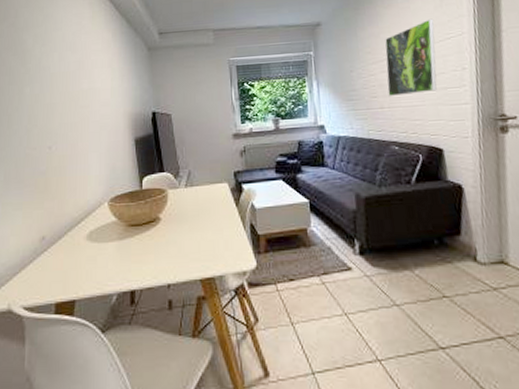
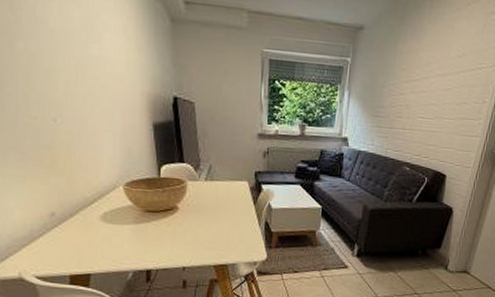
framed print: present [385,18,437,96] -> none [412,43,472,120]

